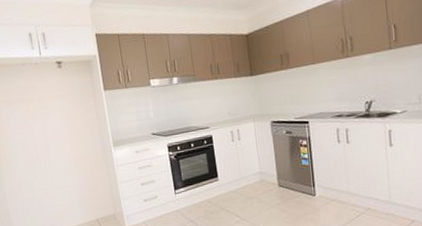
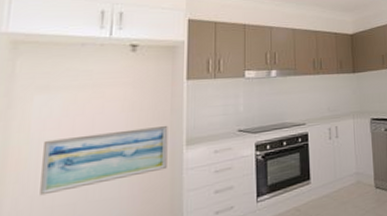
wall art: none [17,130,103,182] -> present [40,125,168,196]

